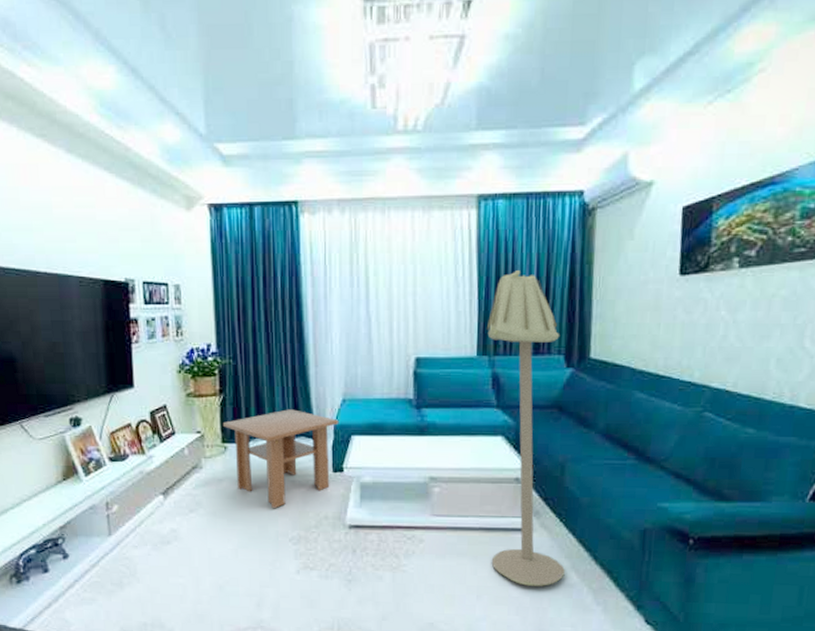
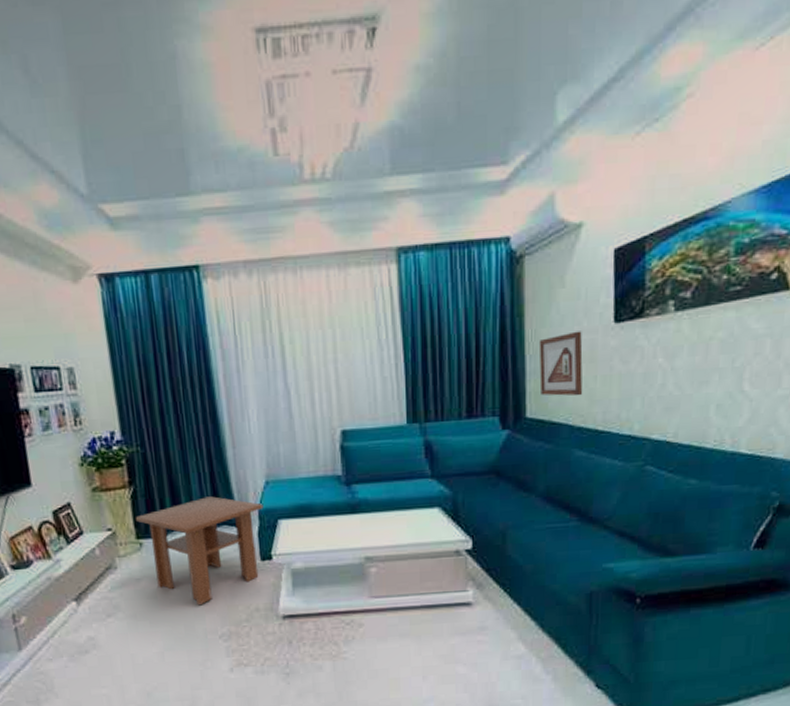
floor lamp: present [486,270,565,586] -> none [415,328,512,662]
picture frame: none [605,281,648,341] -> present [538,331,583,396]

